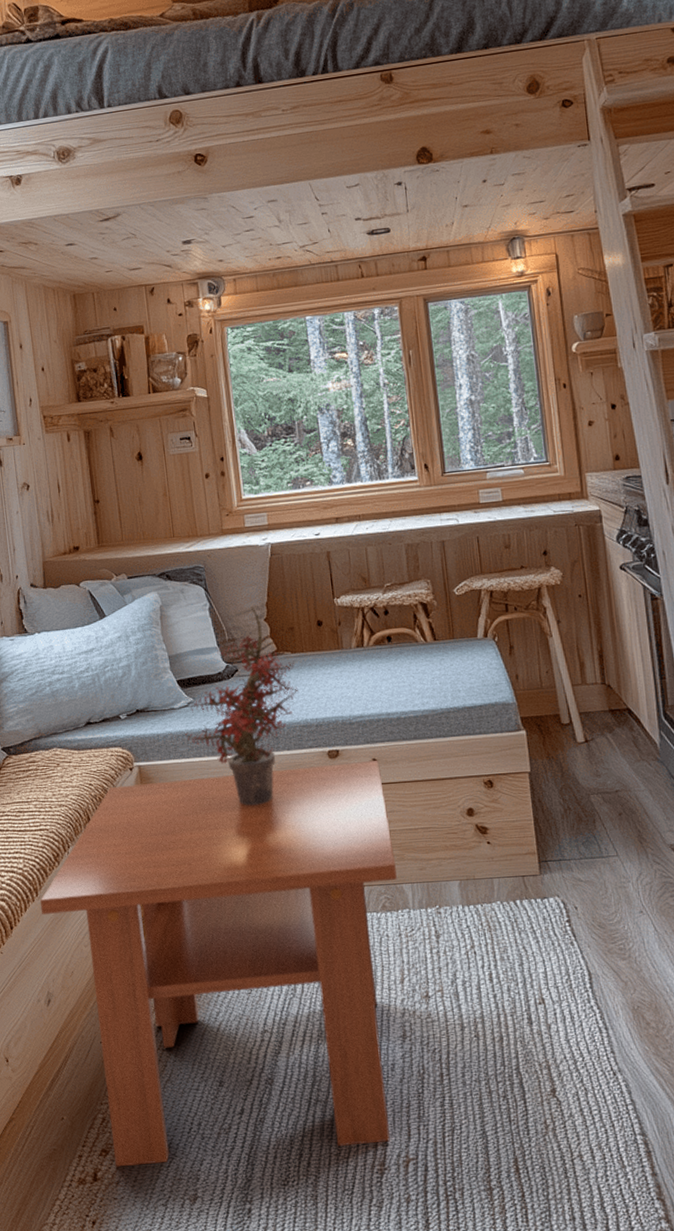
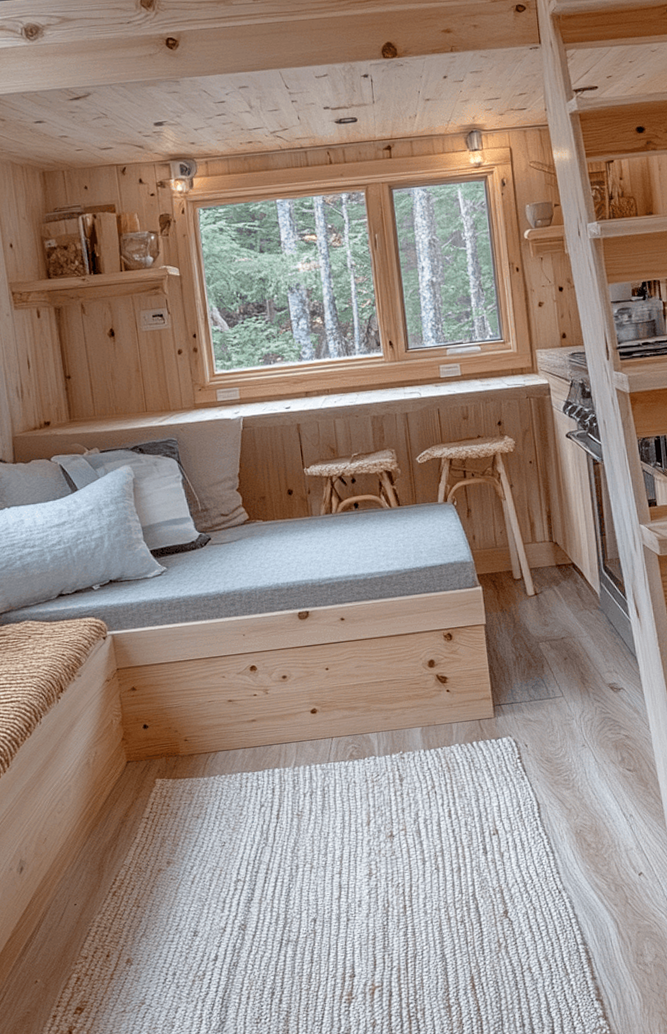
coffee table: present [40,761,397,1167] -> none [11,620,364,1023]
potted plant: present [184,606,298,806] -> none [158,477,270,668]

